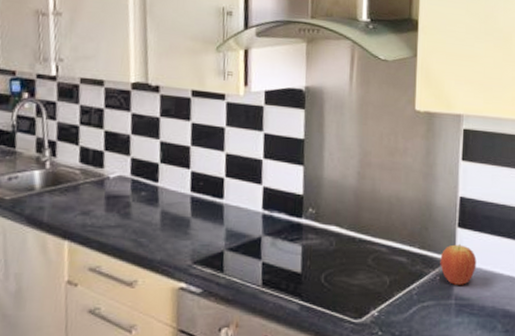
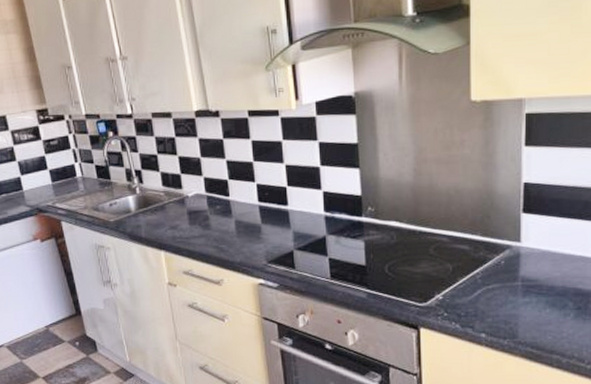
fruit: present [440,243,477,285] -> none [504,228,544,268]

